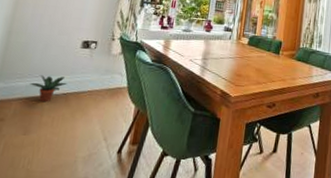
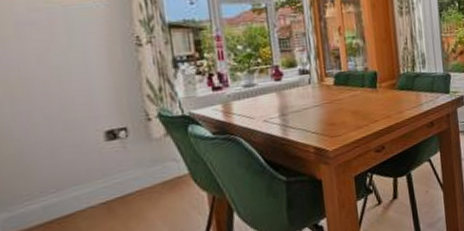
potted plant: present [30,75,67,102] -> none [47,183,103,222]

